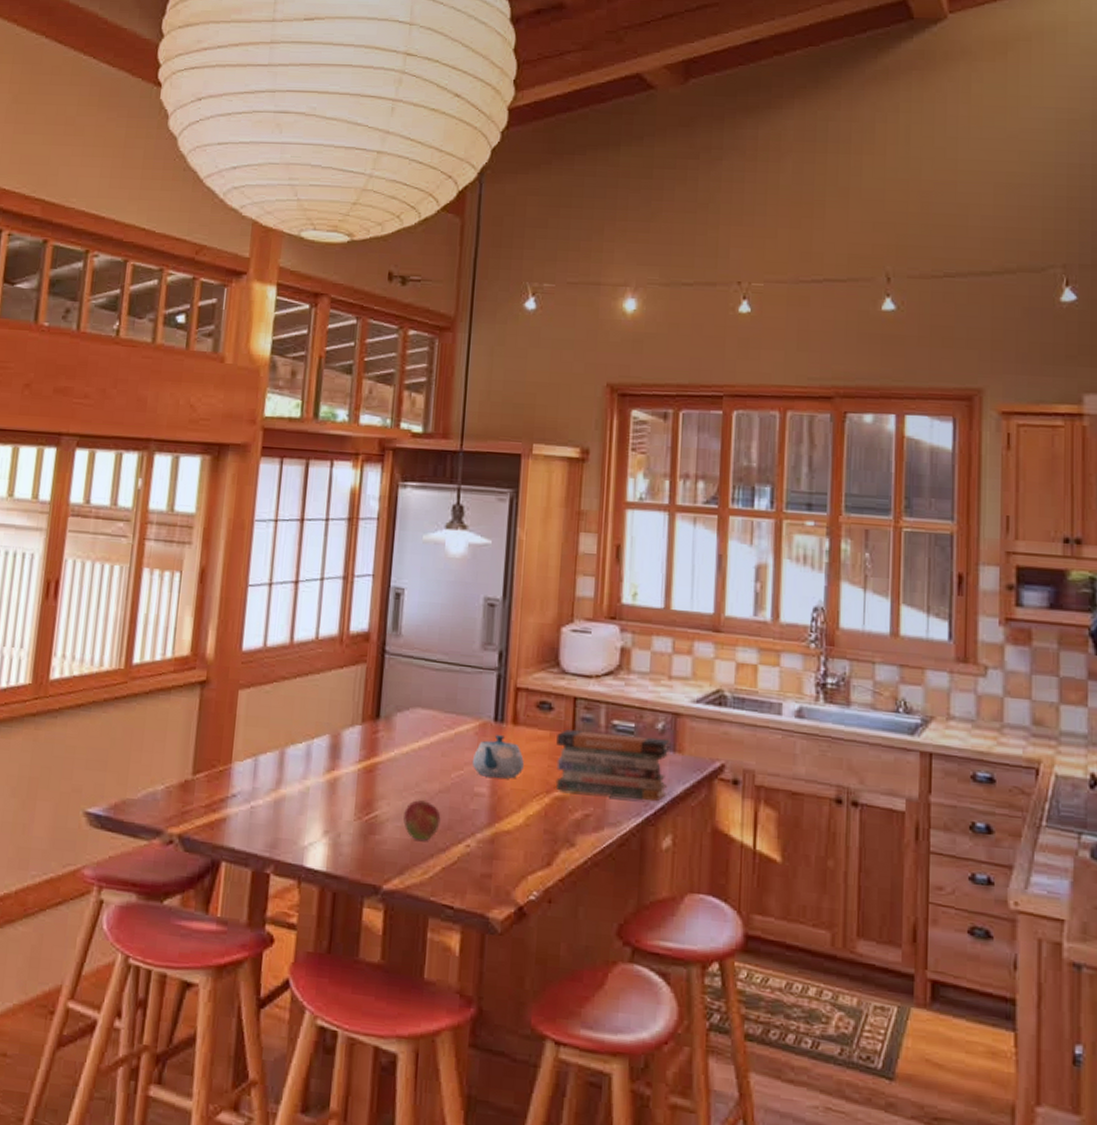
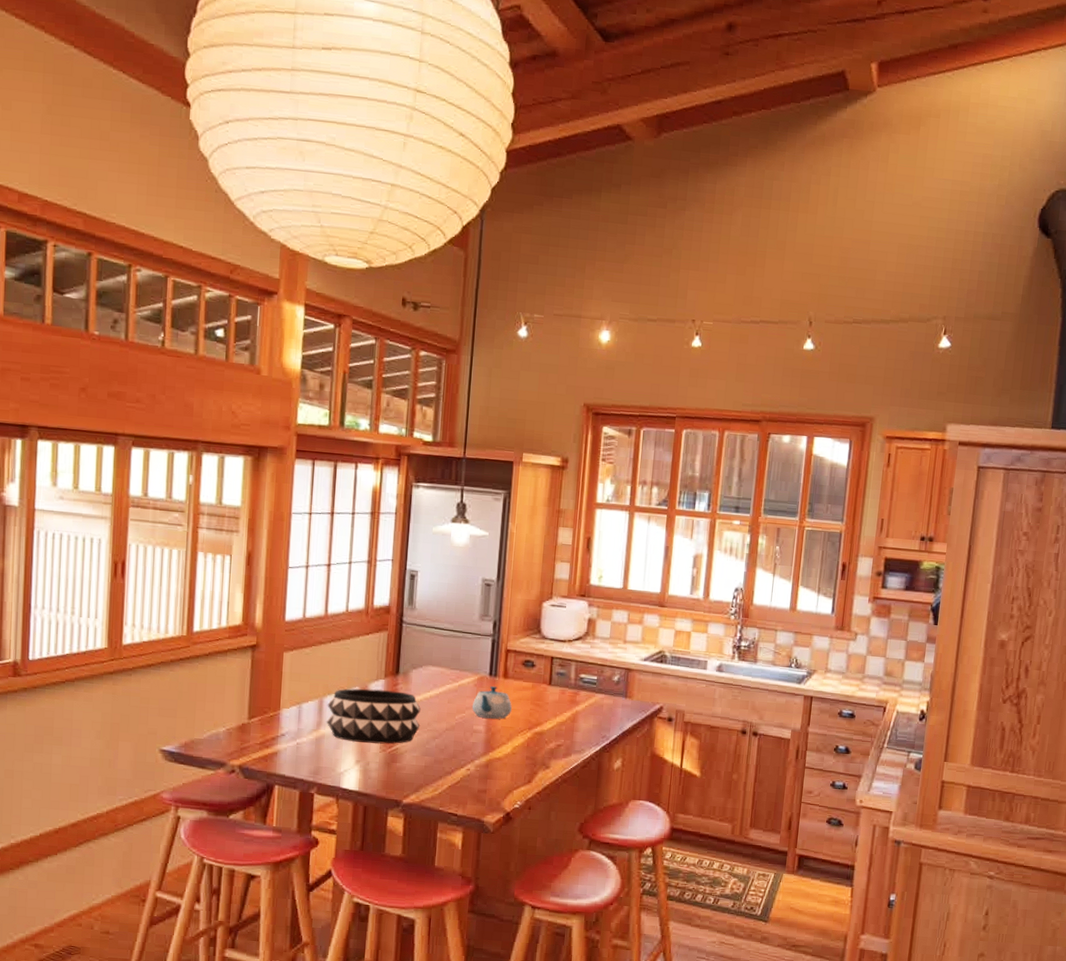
decorative bowl: none [287,736,407,810] -> present [326,688,421,744]
fruit: present [403,800,441,840] -> none [418,736,448,766]
book stack: present [555,729,670,802] -> none [536,681,622,735]

